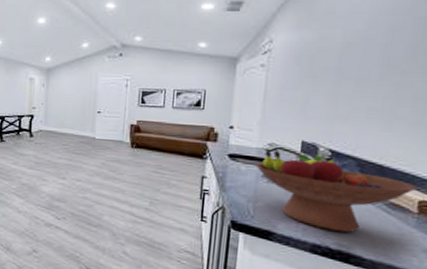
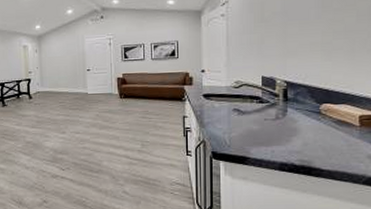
fruit bowl: present [255,150,417,233] -> none [227,86,356,150]

